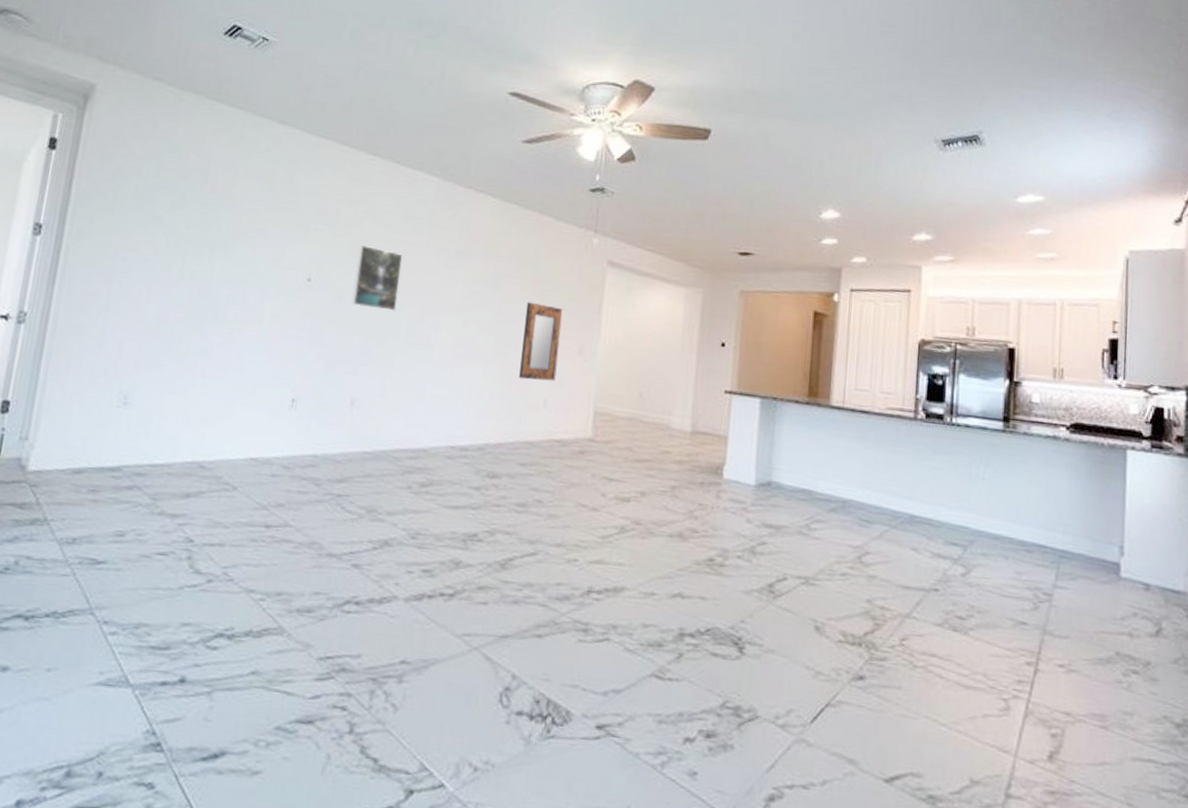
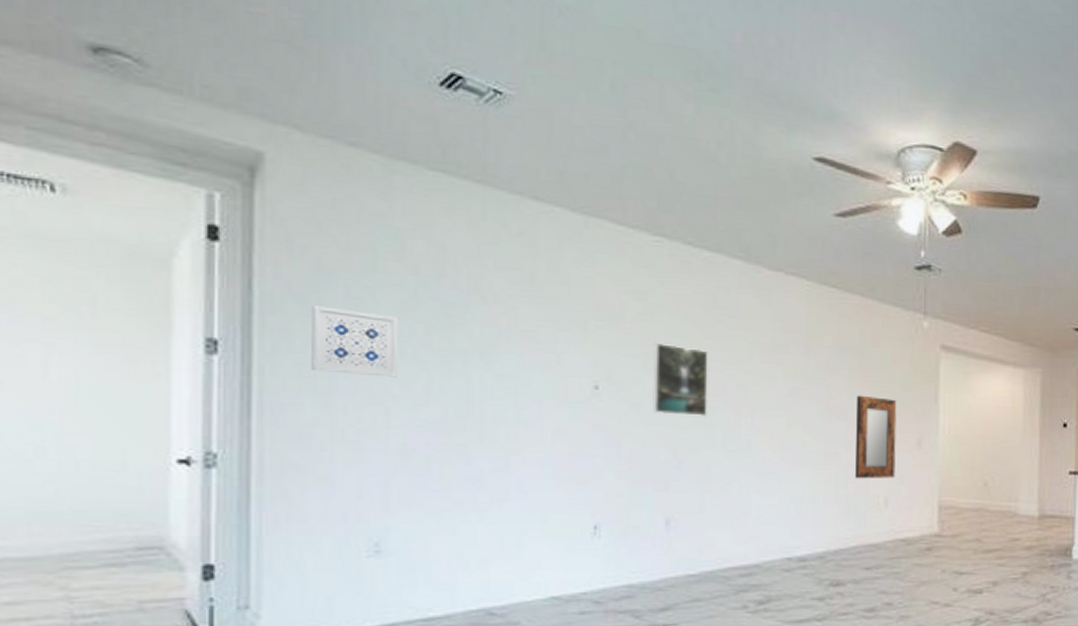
wall art: none [101,201,169,262] -> present [311,306,399,378]

